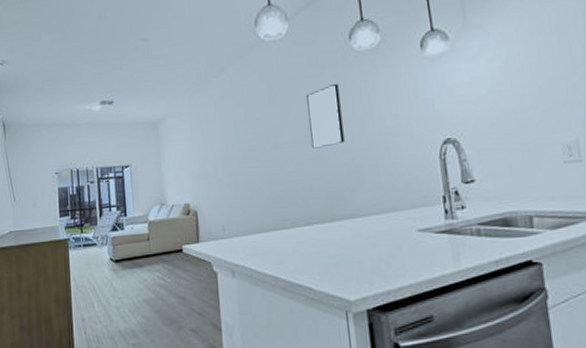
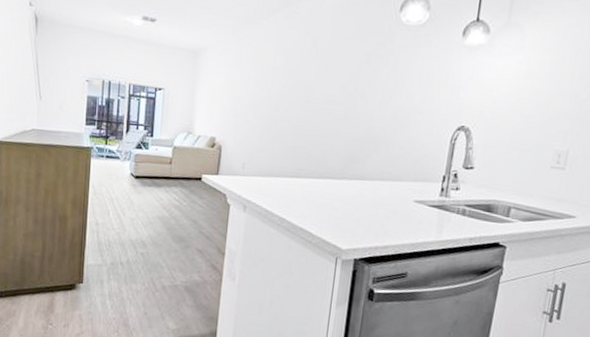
wall art: present [307,83,345,149] -> none [341,51,379,111]

